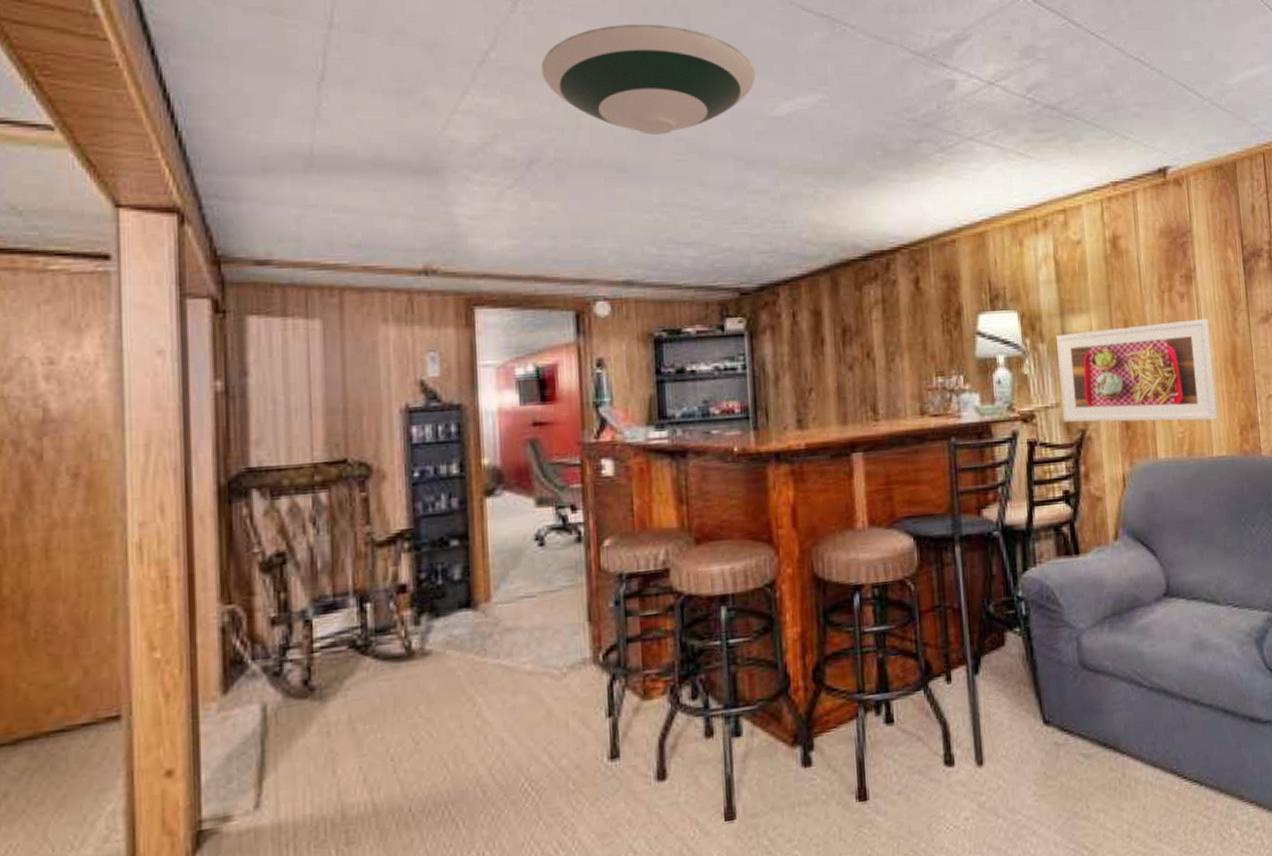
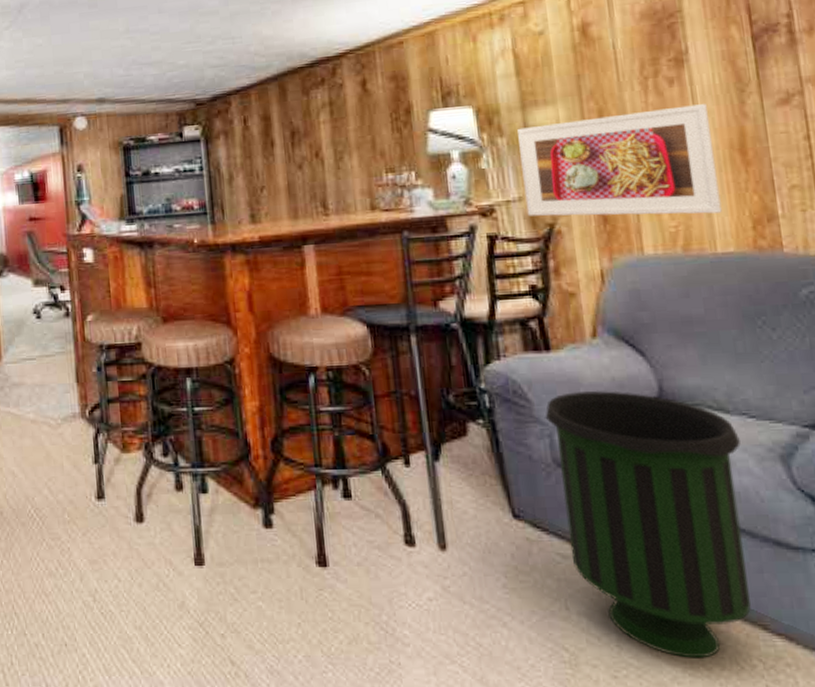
trash can: none [1073,590,1232,837] -> present [545,391,751,658]

